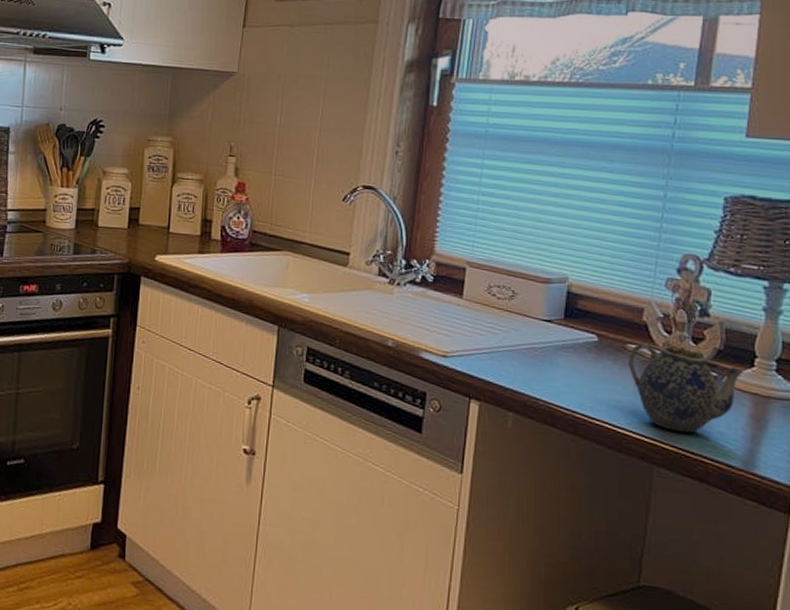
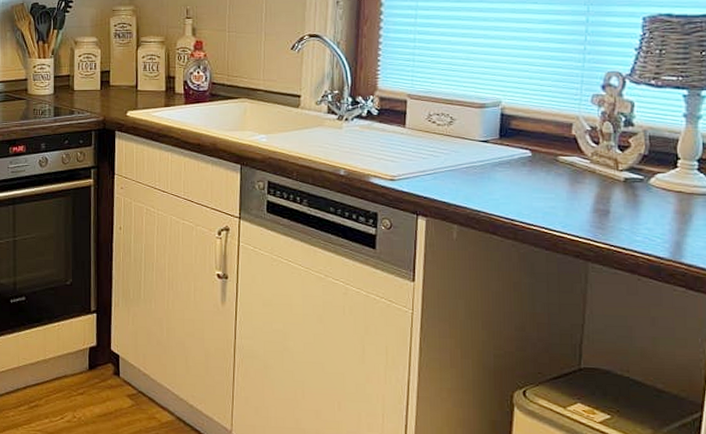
teapot: present [628,344,745,433] -> none [560,156,669,230]

